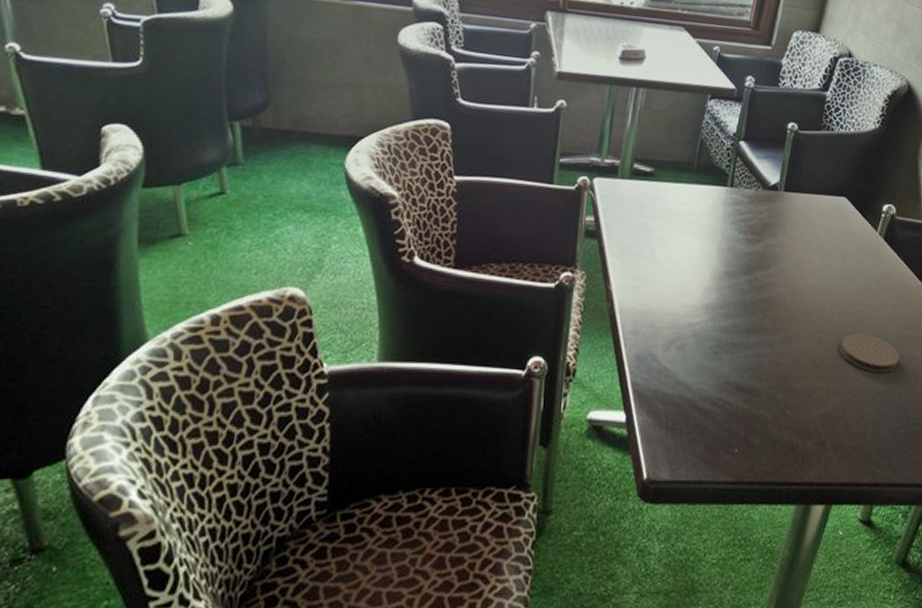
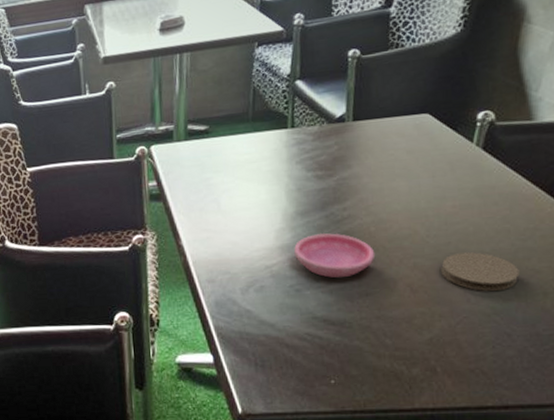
saucer: none [717,297,788,345] -> present [294,233,376,278]

